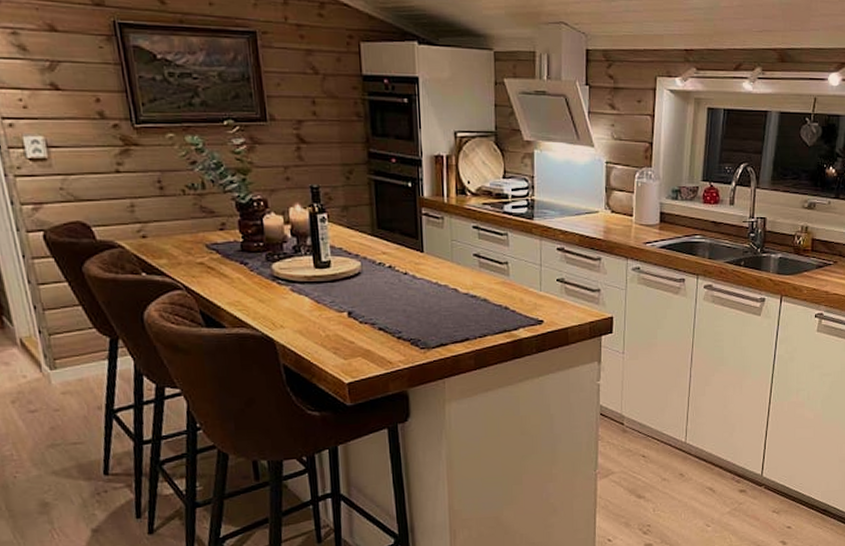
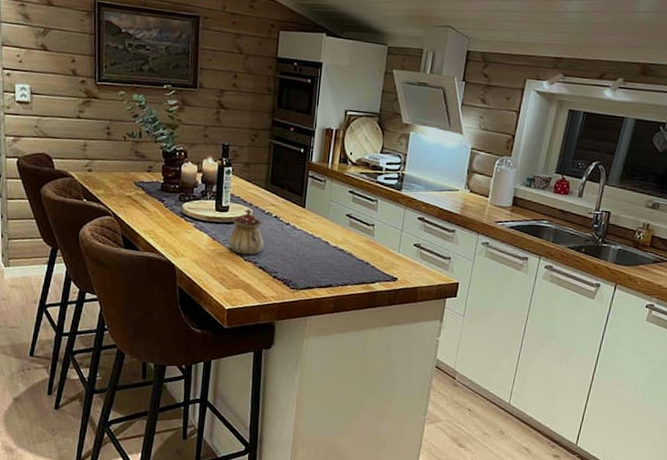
teapot: none [336,261,381,316] -> present [228,209,264,255]

